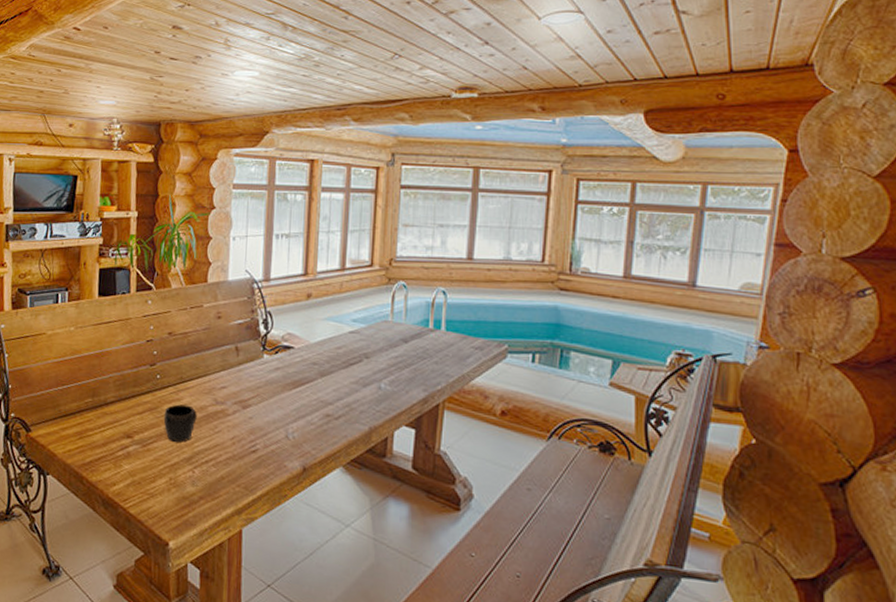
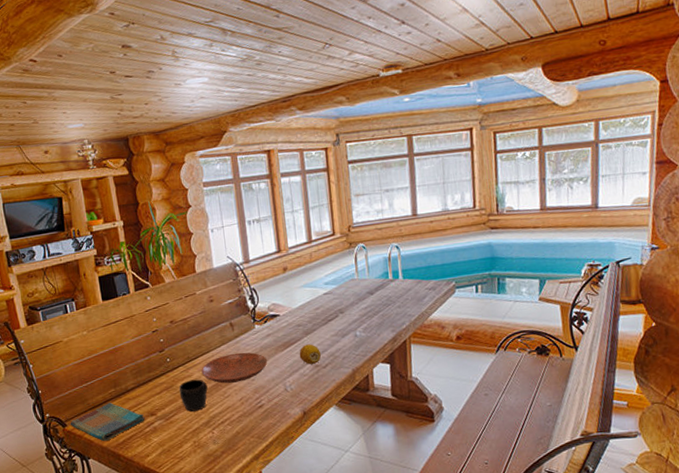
dish towel: none [35,414,120,458] -> present [70,403,145,442]
bowl: none [193,382,272,418] -> present [201,352,268,384]
fruit: none [309,387,335,413] -> present [299,344,321,364]

